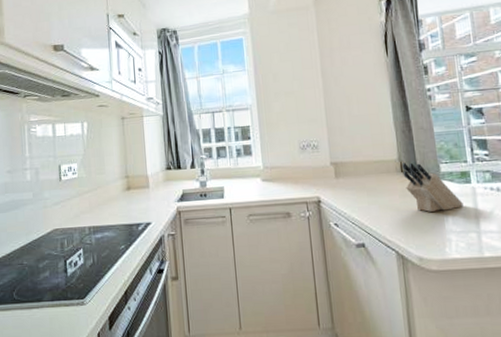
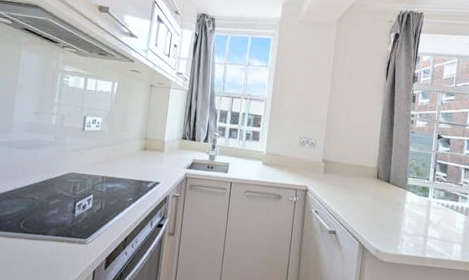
knife block: present [402,162,464,212] -> none [378,171,419,216]

